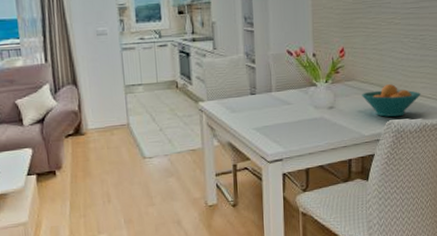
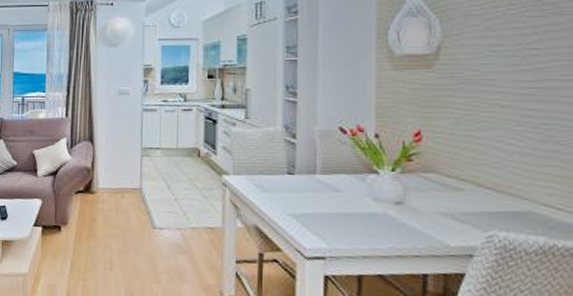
fruit bowl: present [362,84,421,117] -> none [447,184,546,229]

